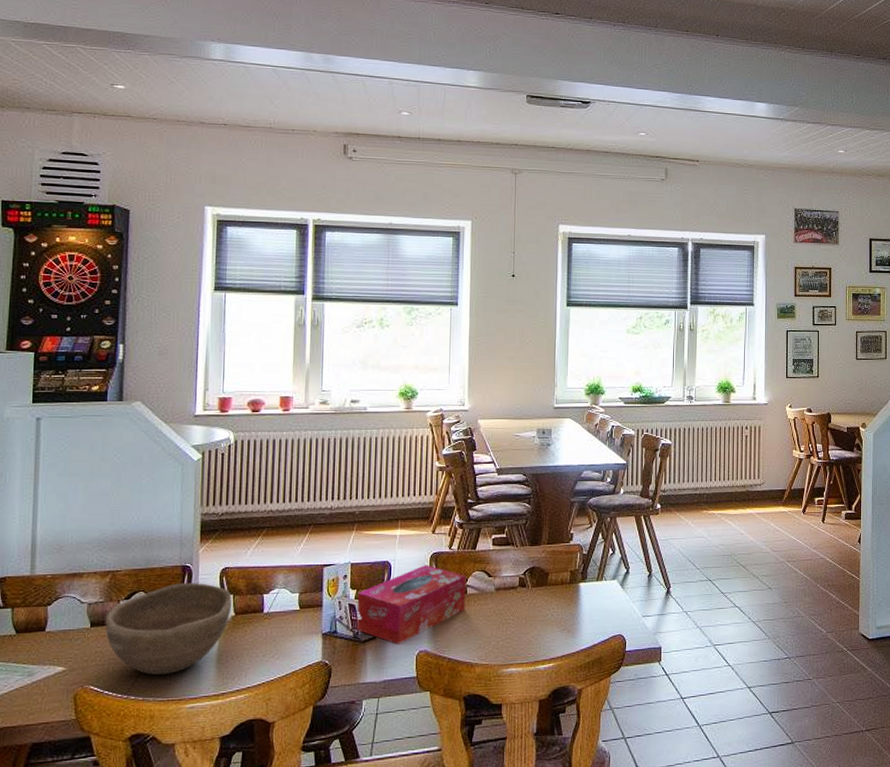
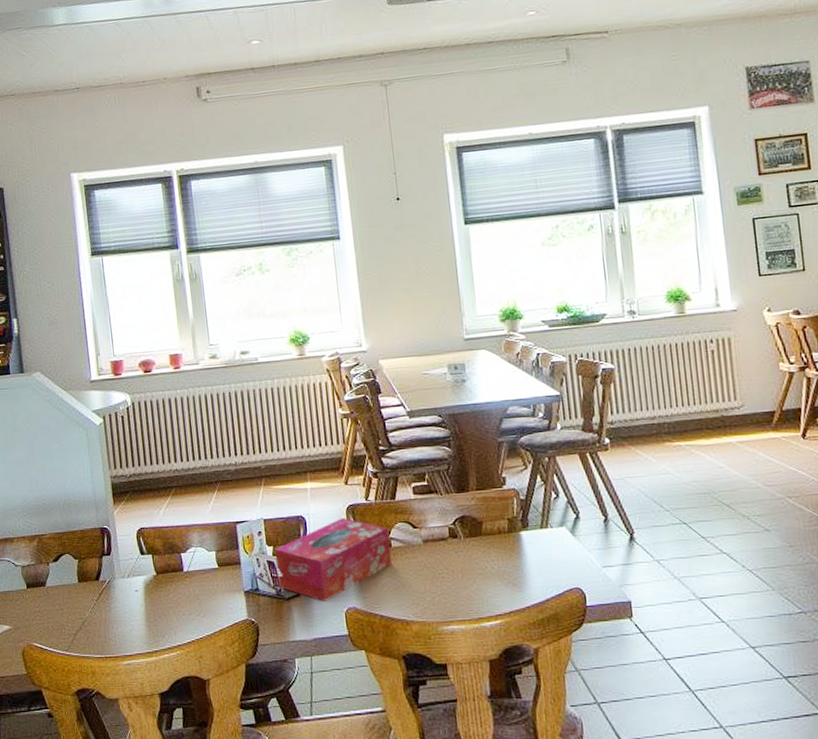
bowl: present [105,583,232,675] -> none [38,544,153,633]

